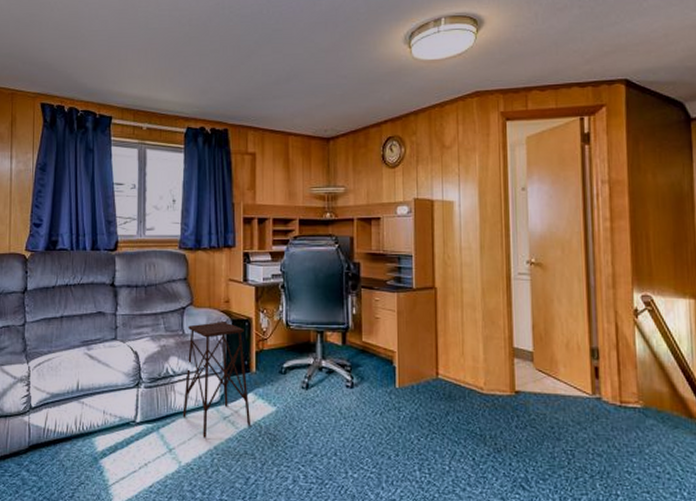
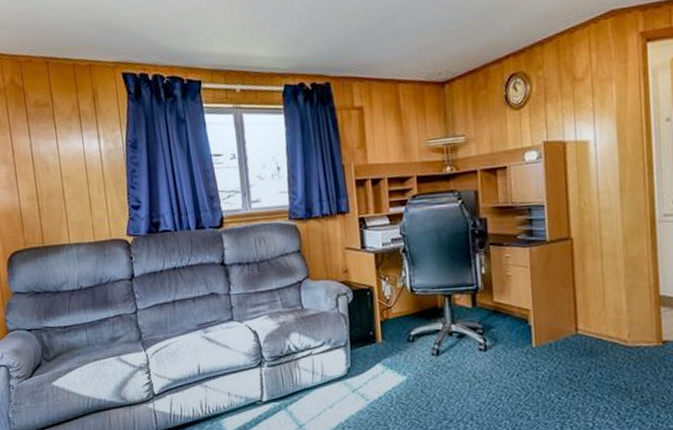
side table: present [182,322,251,438] -> none [306,293,382,412]

